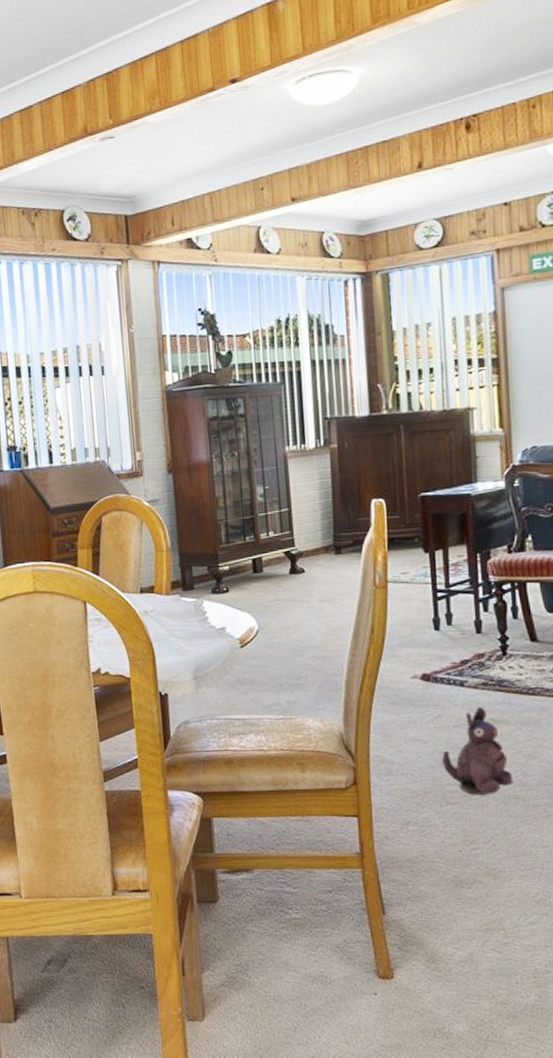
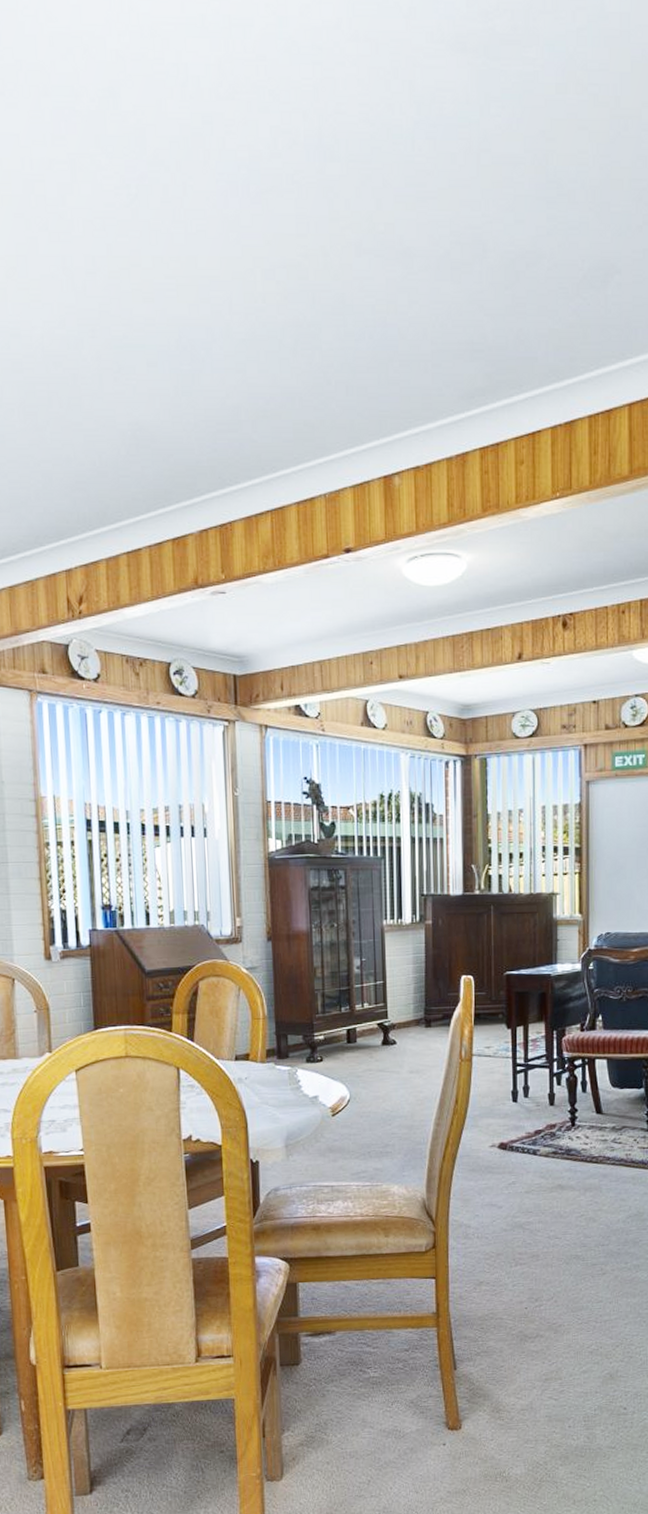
plush toy: present [442,707,513,795] -> none [514,1174,575,1256]

